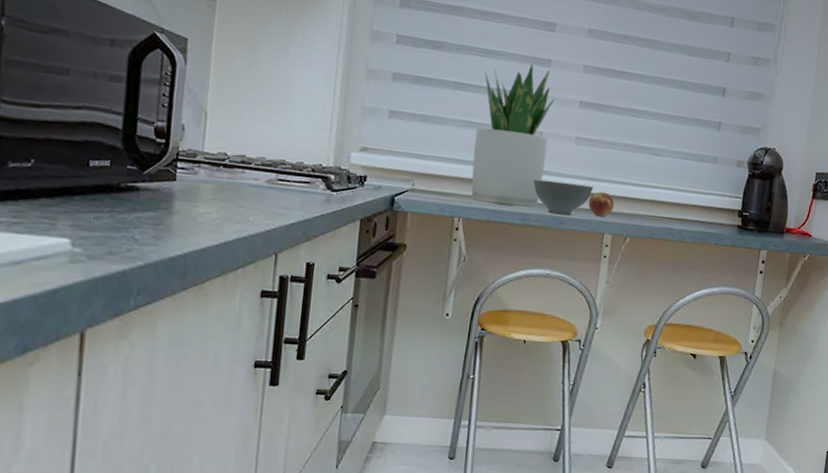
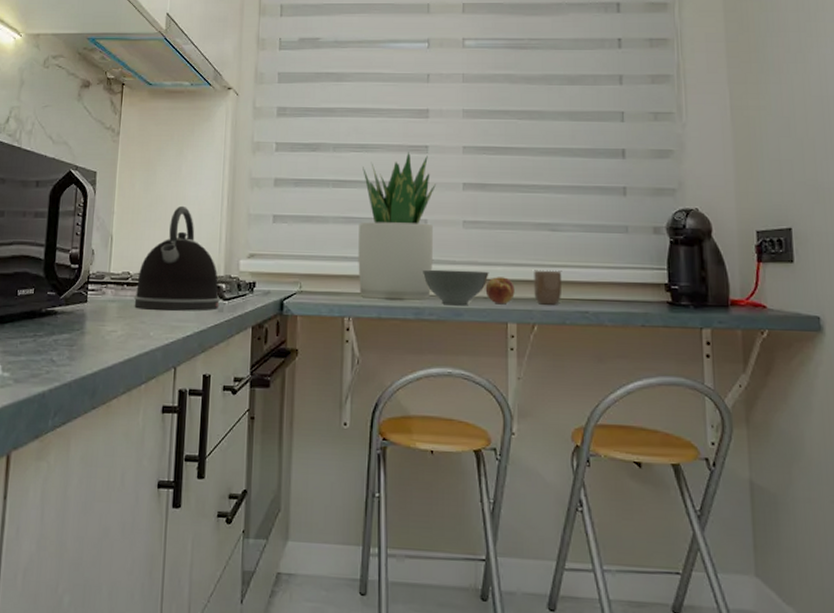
kettle: none [231,88,328,201] -> present [133,205,220,312]
cup: none [630,189,657,222] -> present [533,271,563,306]

